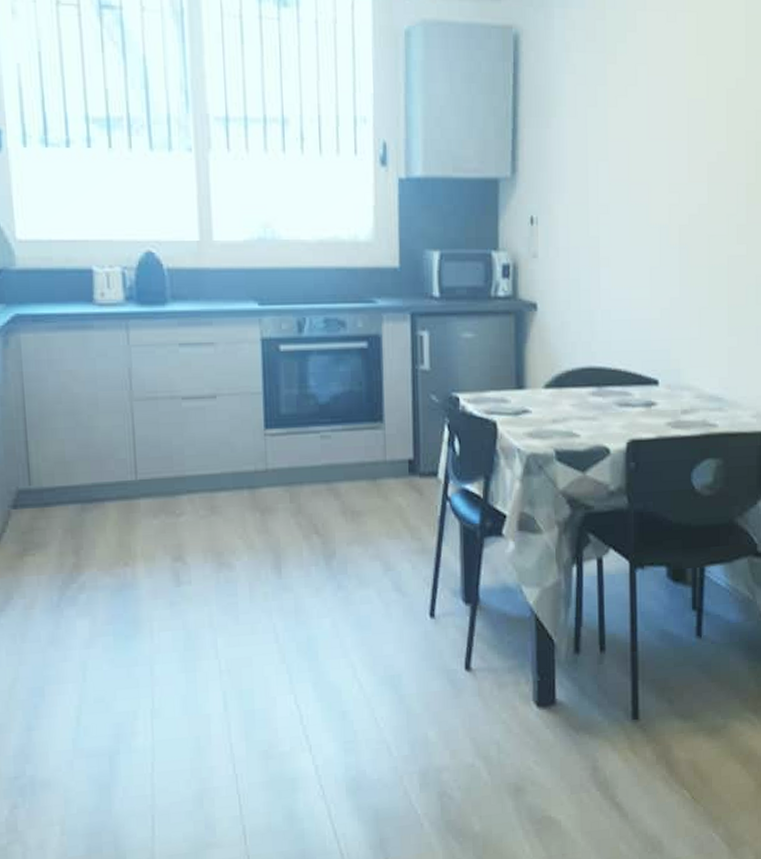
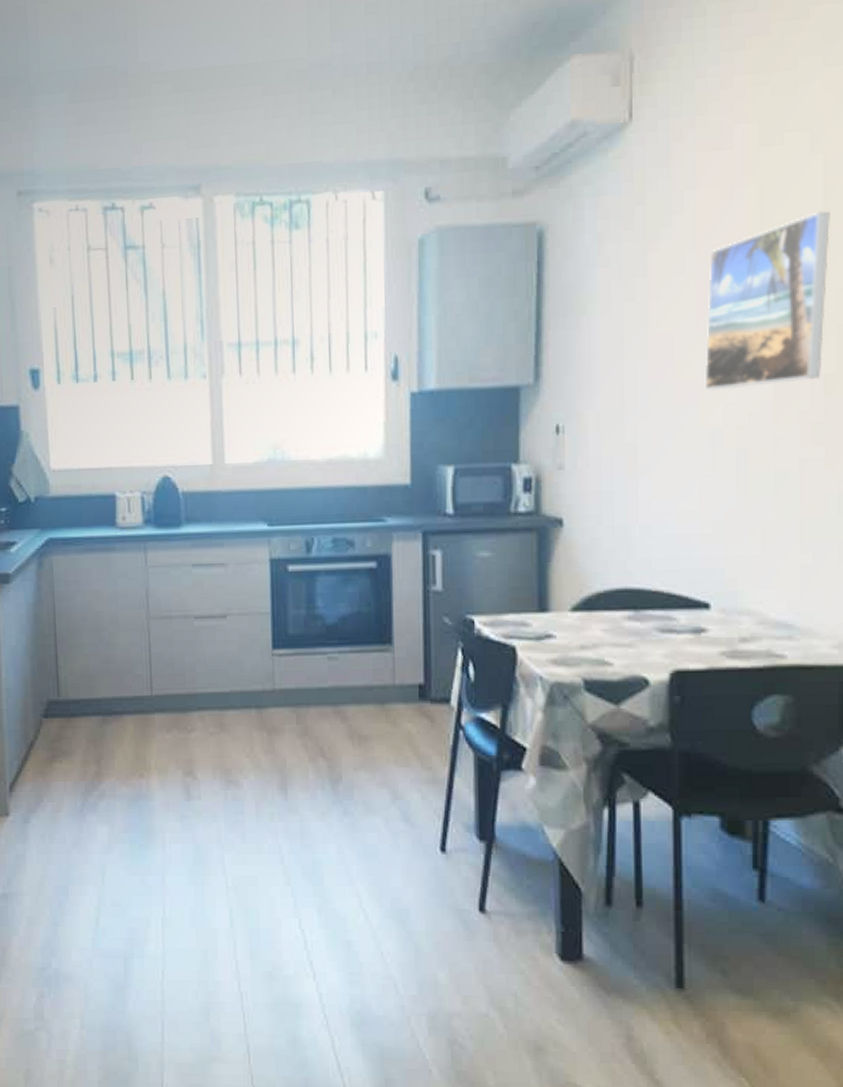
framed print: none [653,42,750,192] -> present [704,211,830,391]

